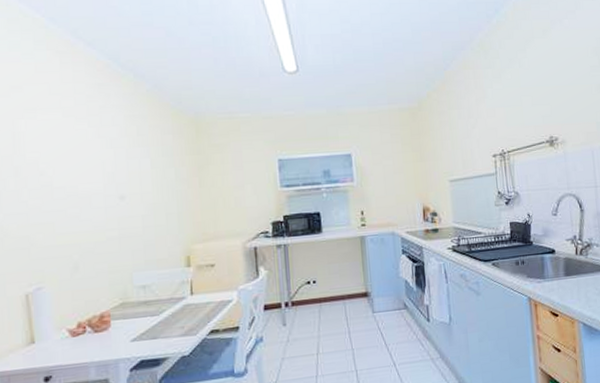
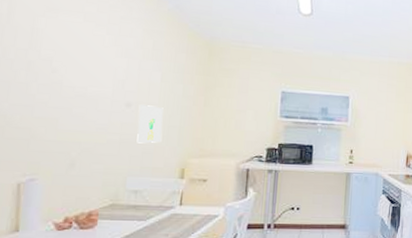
wall art: none [133,194,162,236] -> present [136,105,164,144]

